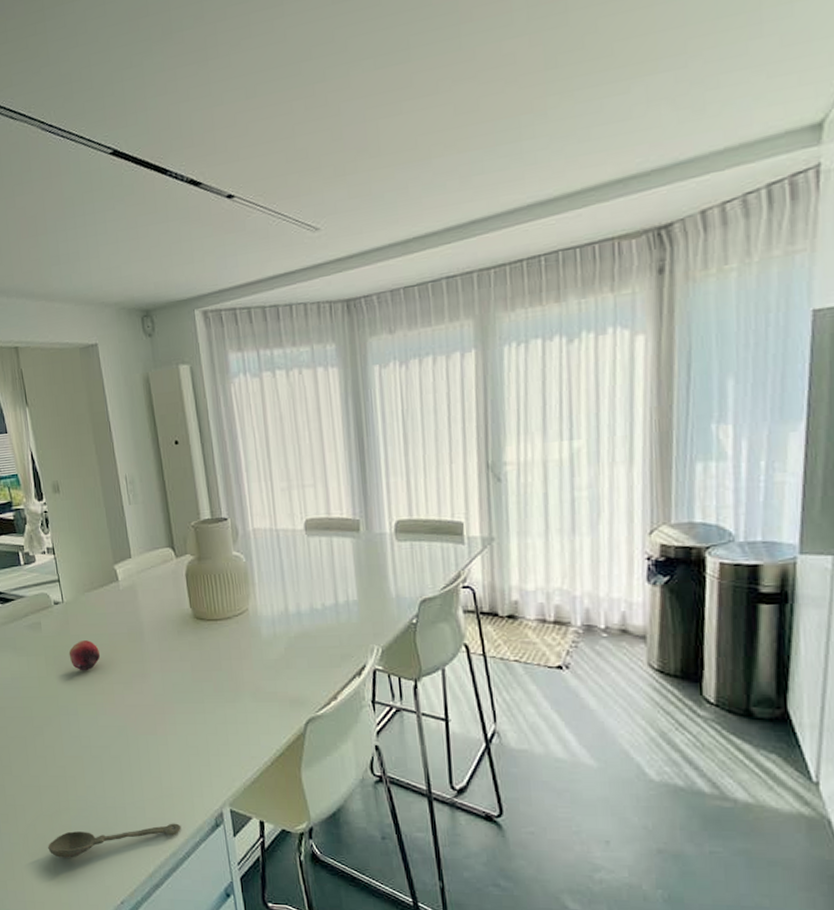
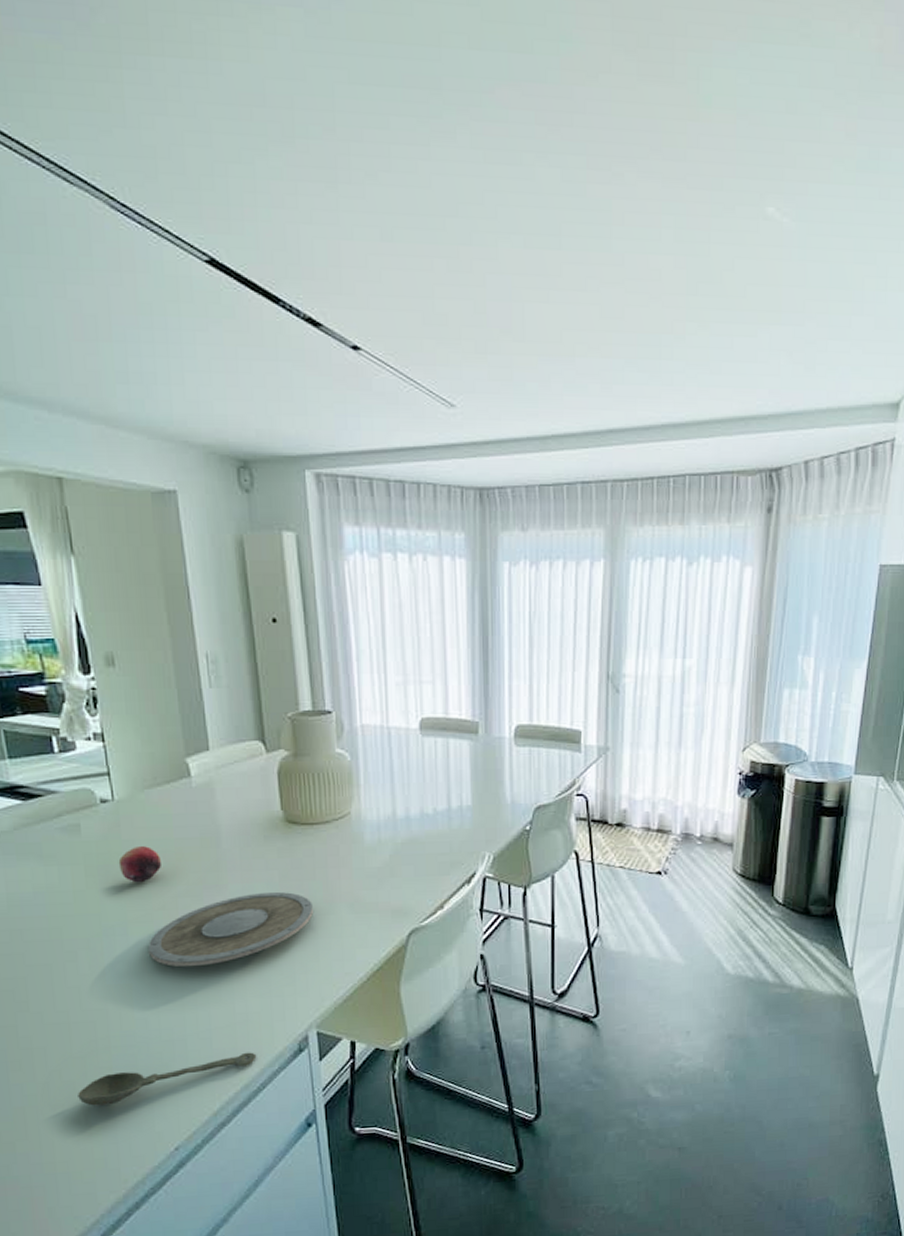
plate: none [93,681,221,744] -> present [148,892,313,967]

